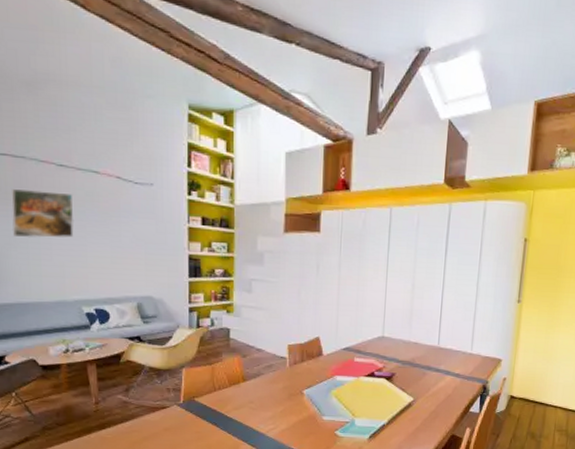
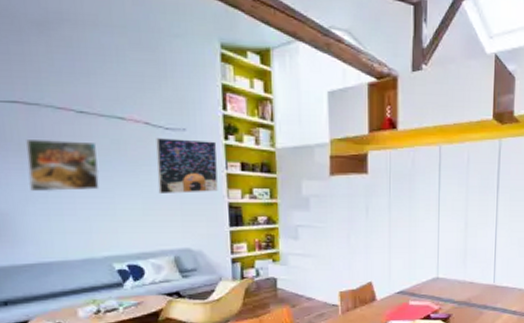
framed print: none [125,192,181,244] -> present [156,138,218,194]

